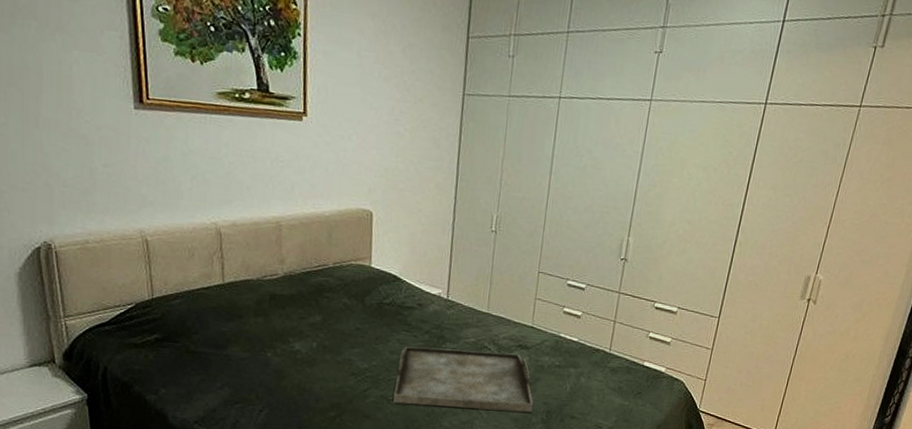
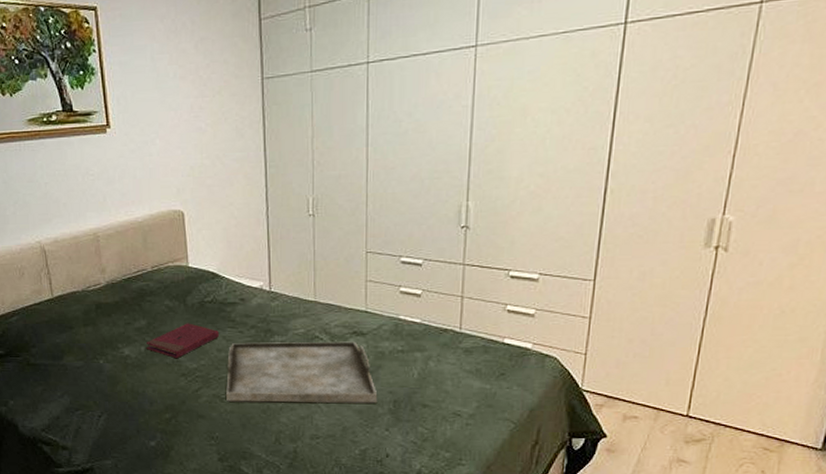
book: none [318,322,394,358] -> present [145,323,219,359]

